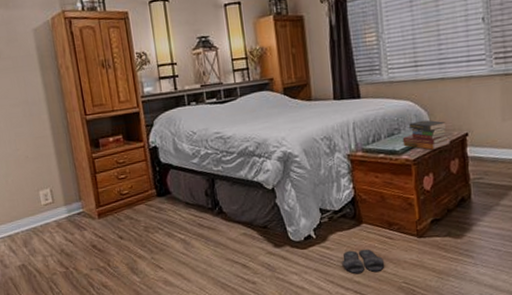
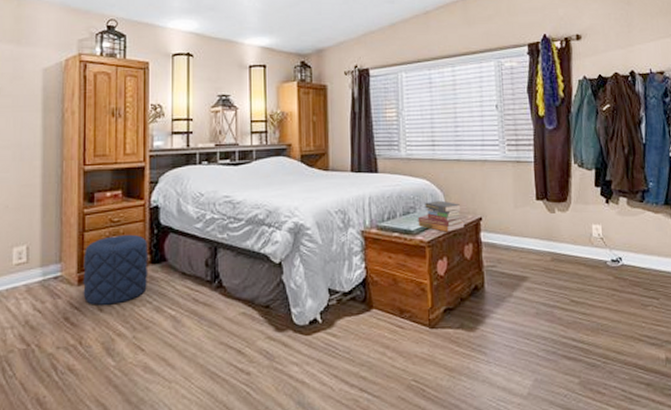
pouf: none [99,172,157,234] -> present [83,234,149,305]
slippers: present [342,249,385,275] -> none [348,338,394,368]

